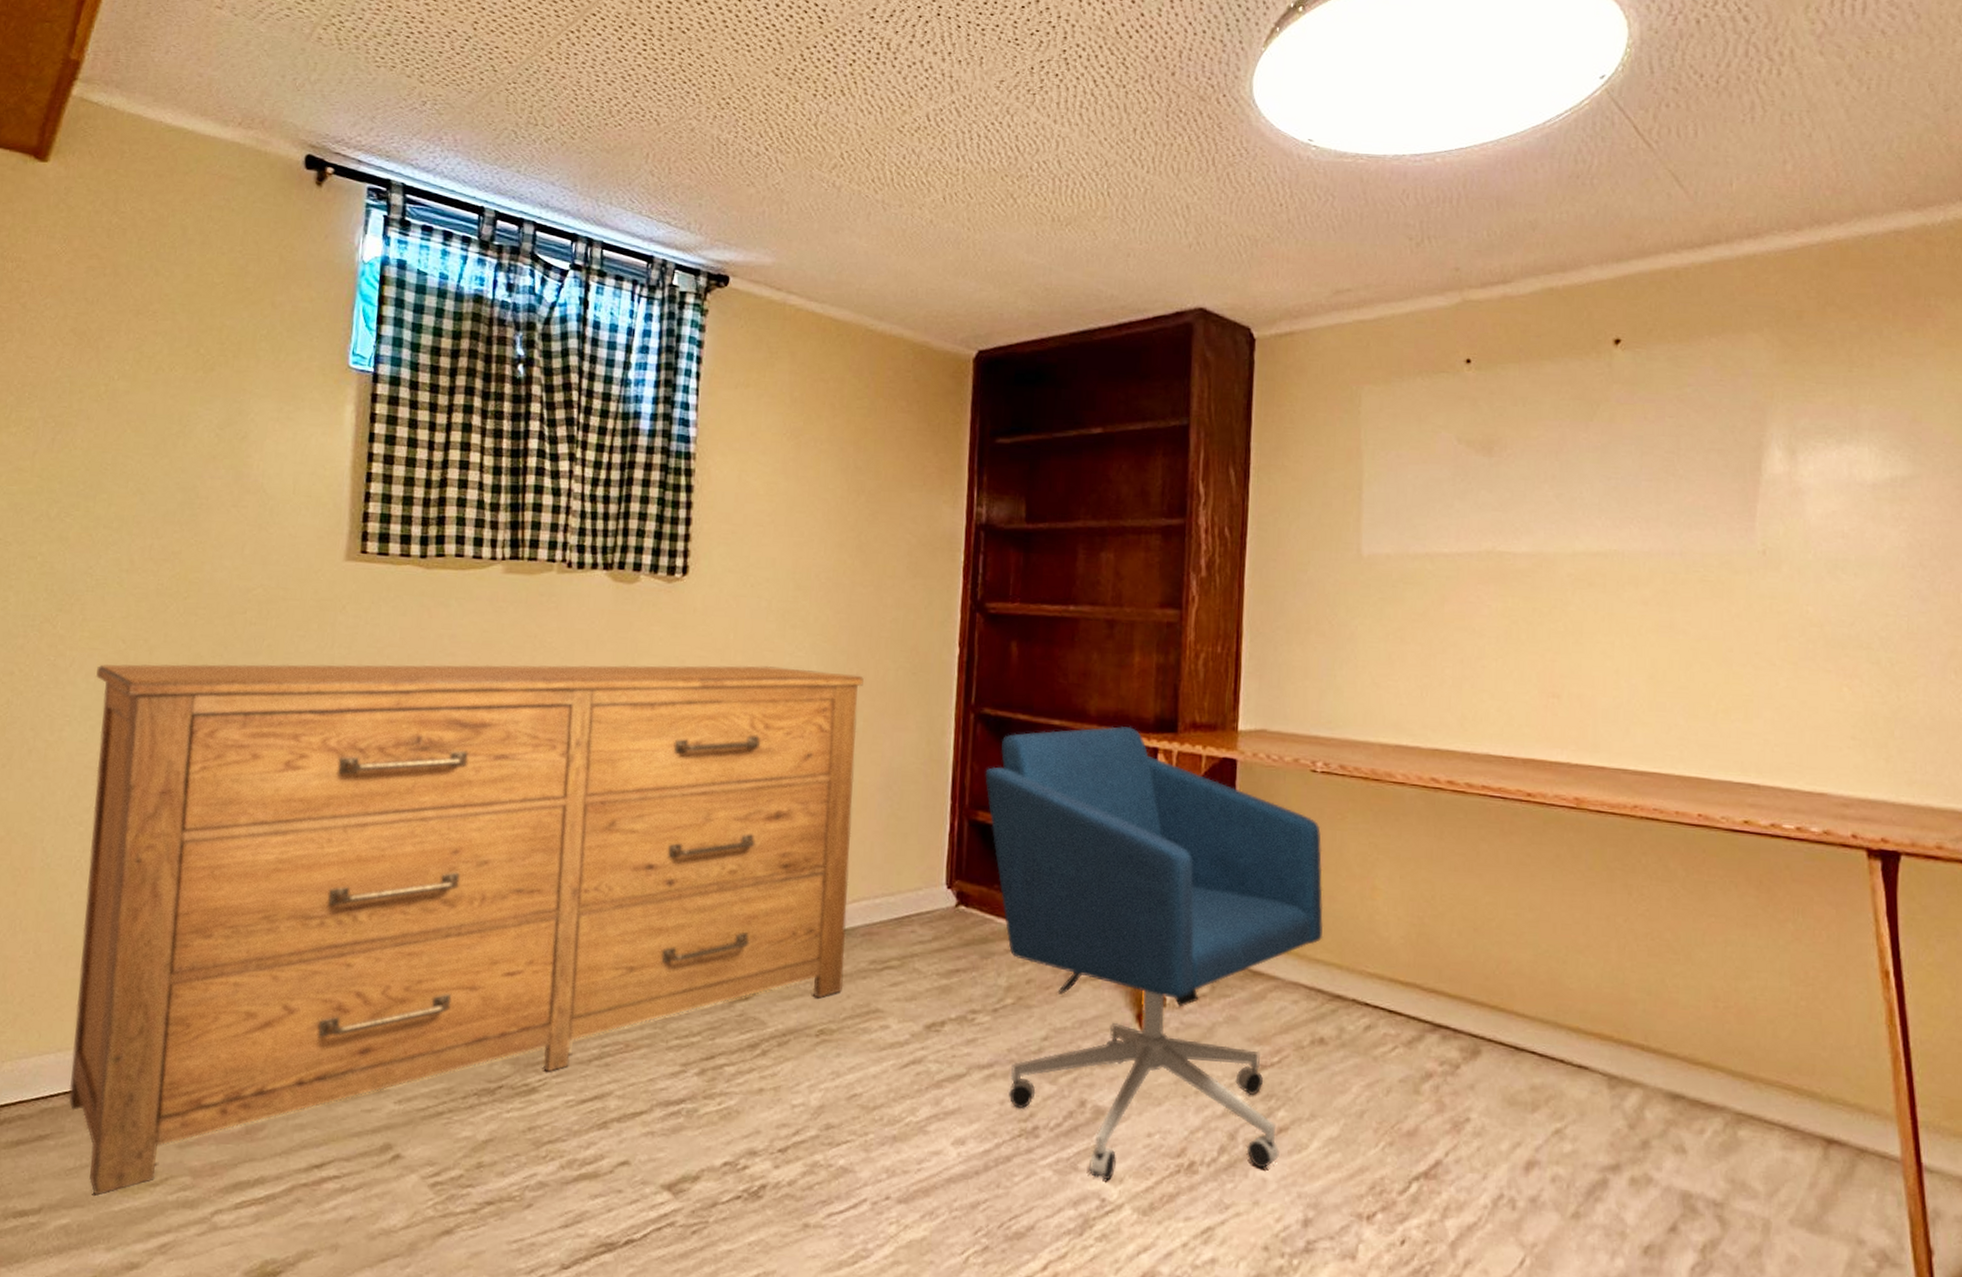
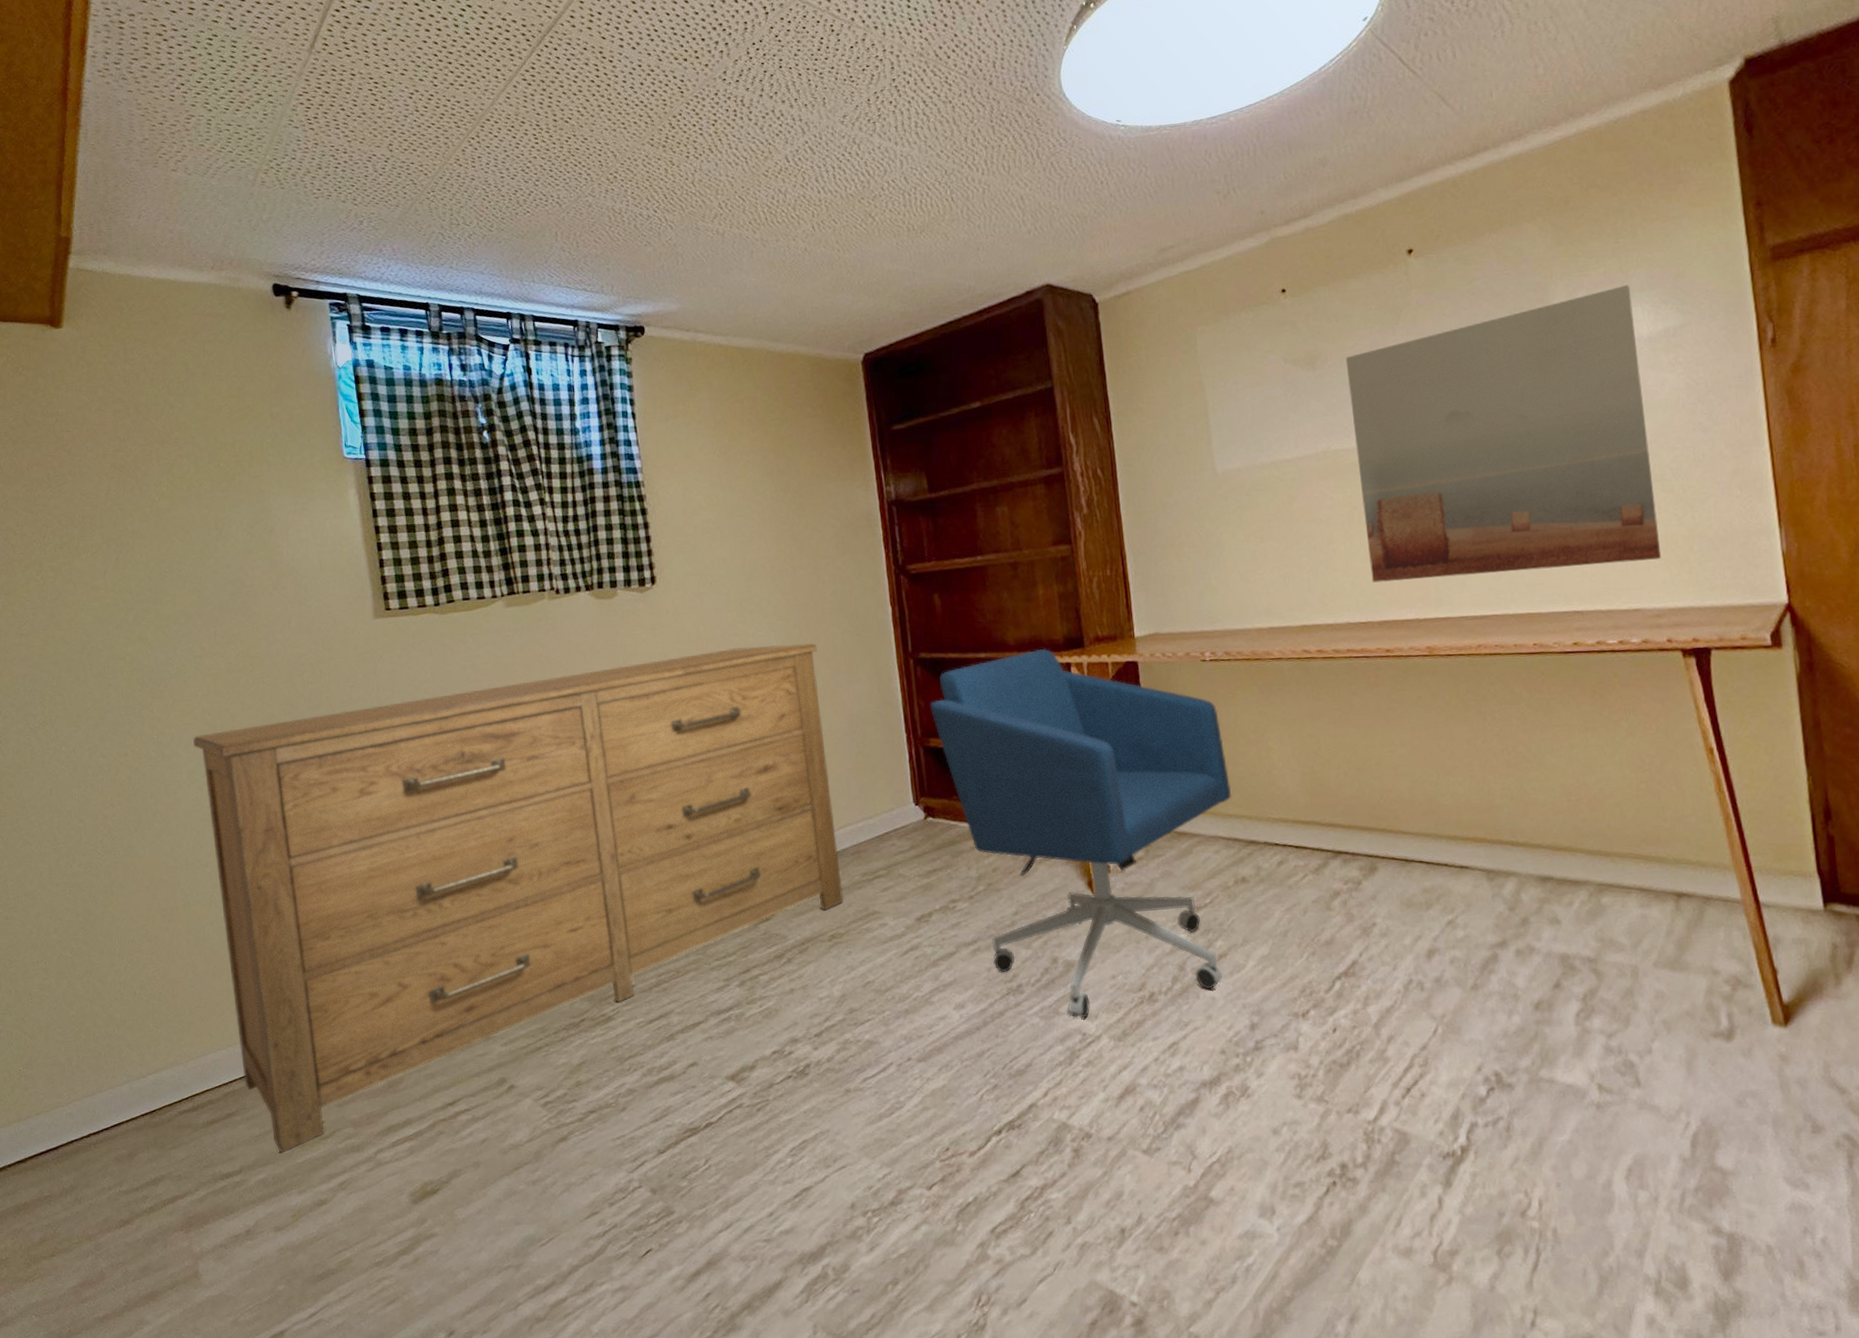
wall art: none [1522,420,1859,739] -> present [1345,284,1662,583]

